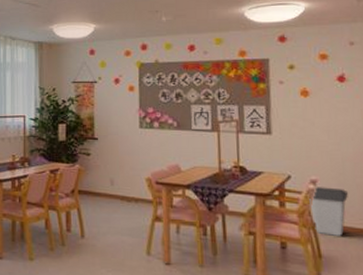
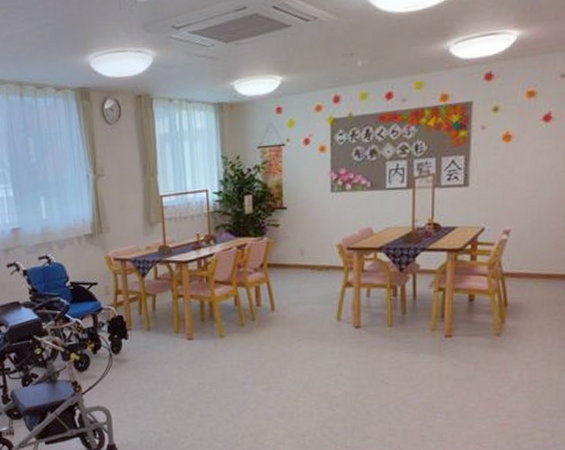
trash can: present [309,187,348,236] -> none [501,236,540,284]

